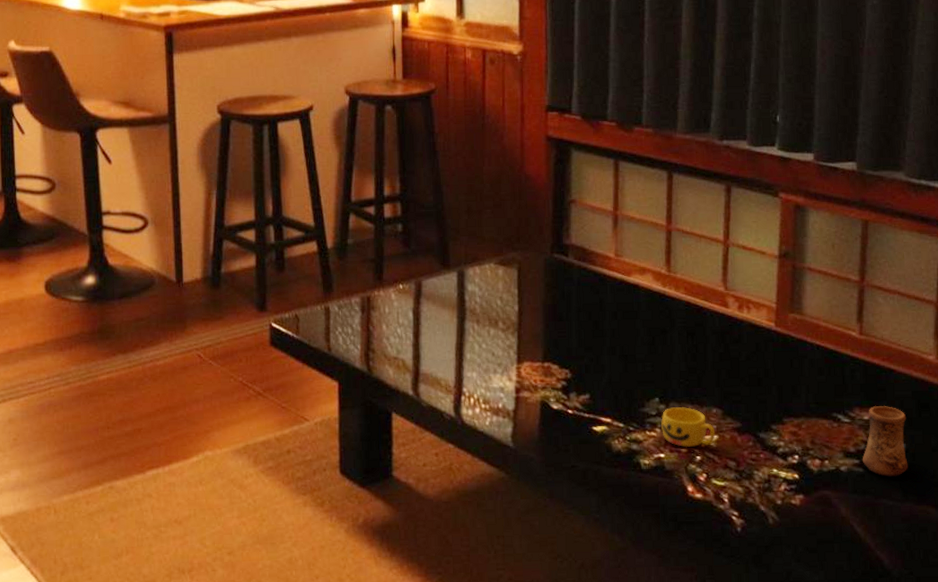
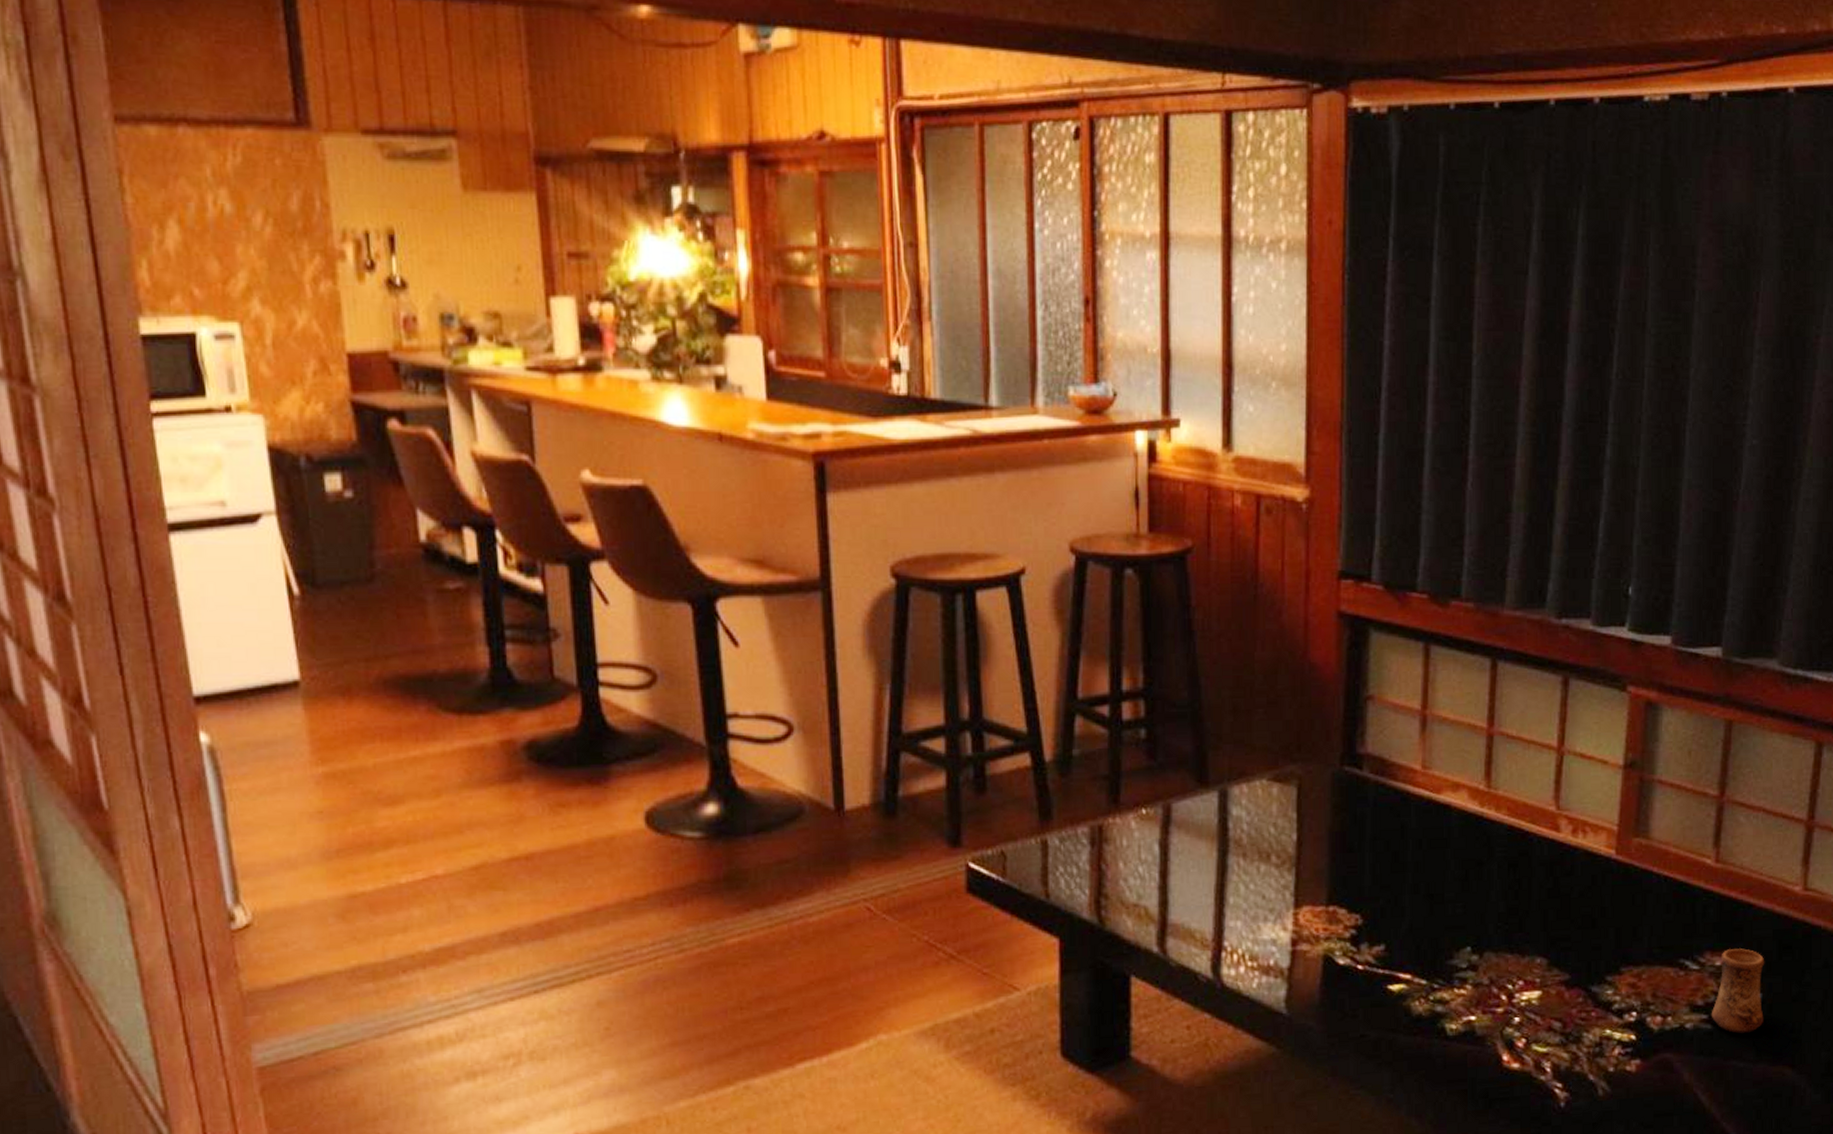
cup: present [661,407,716,447] -> none [1473,957,1539,1007]

